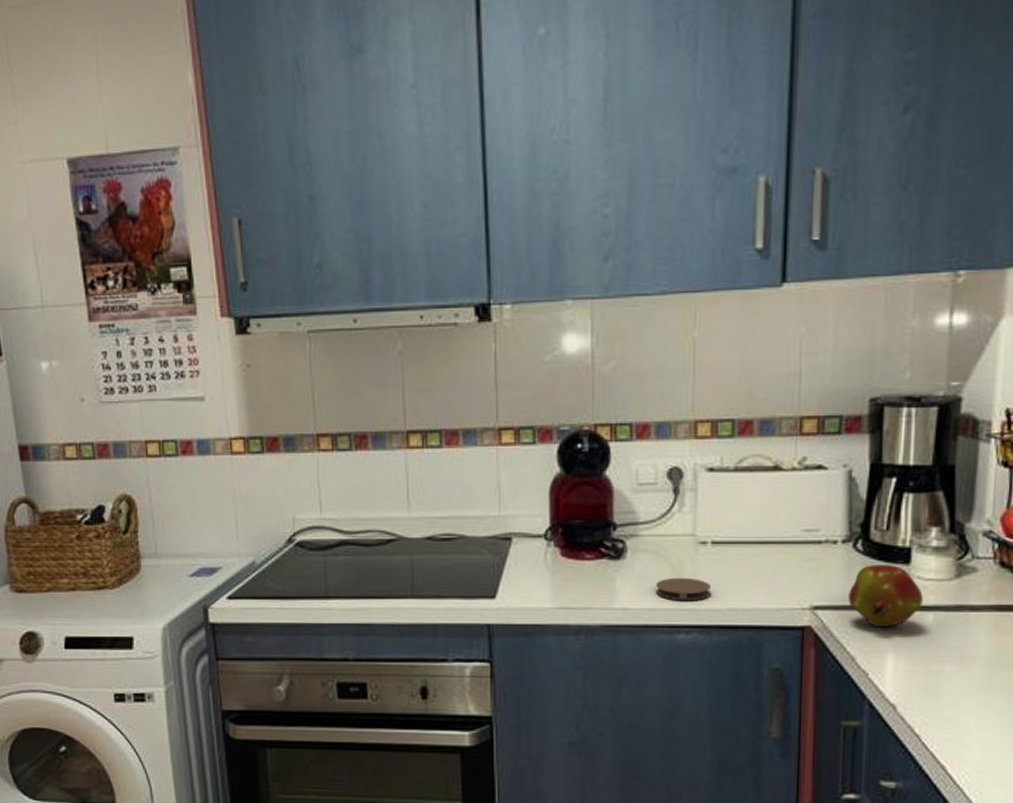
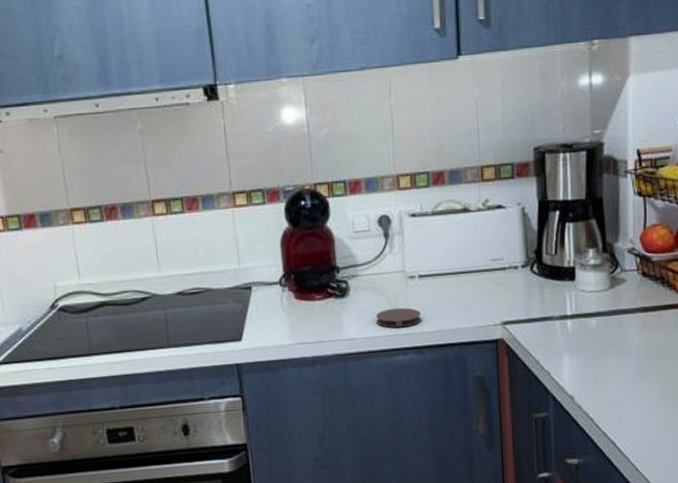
fruit: present [848,565,923,627] -> none [530,282,587,334]

